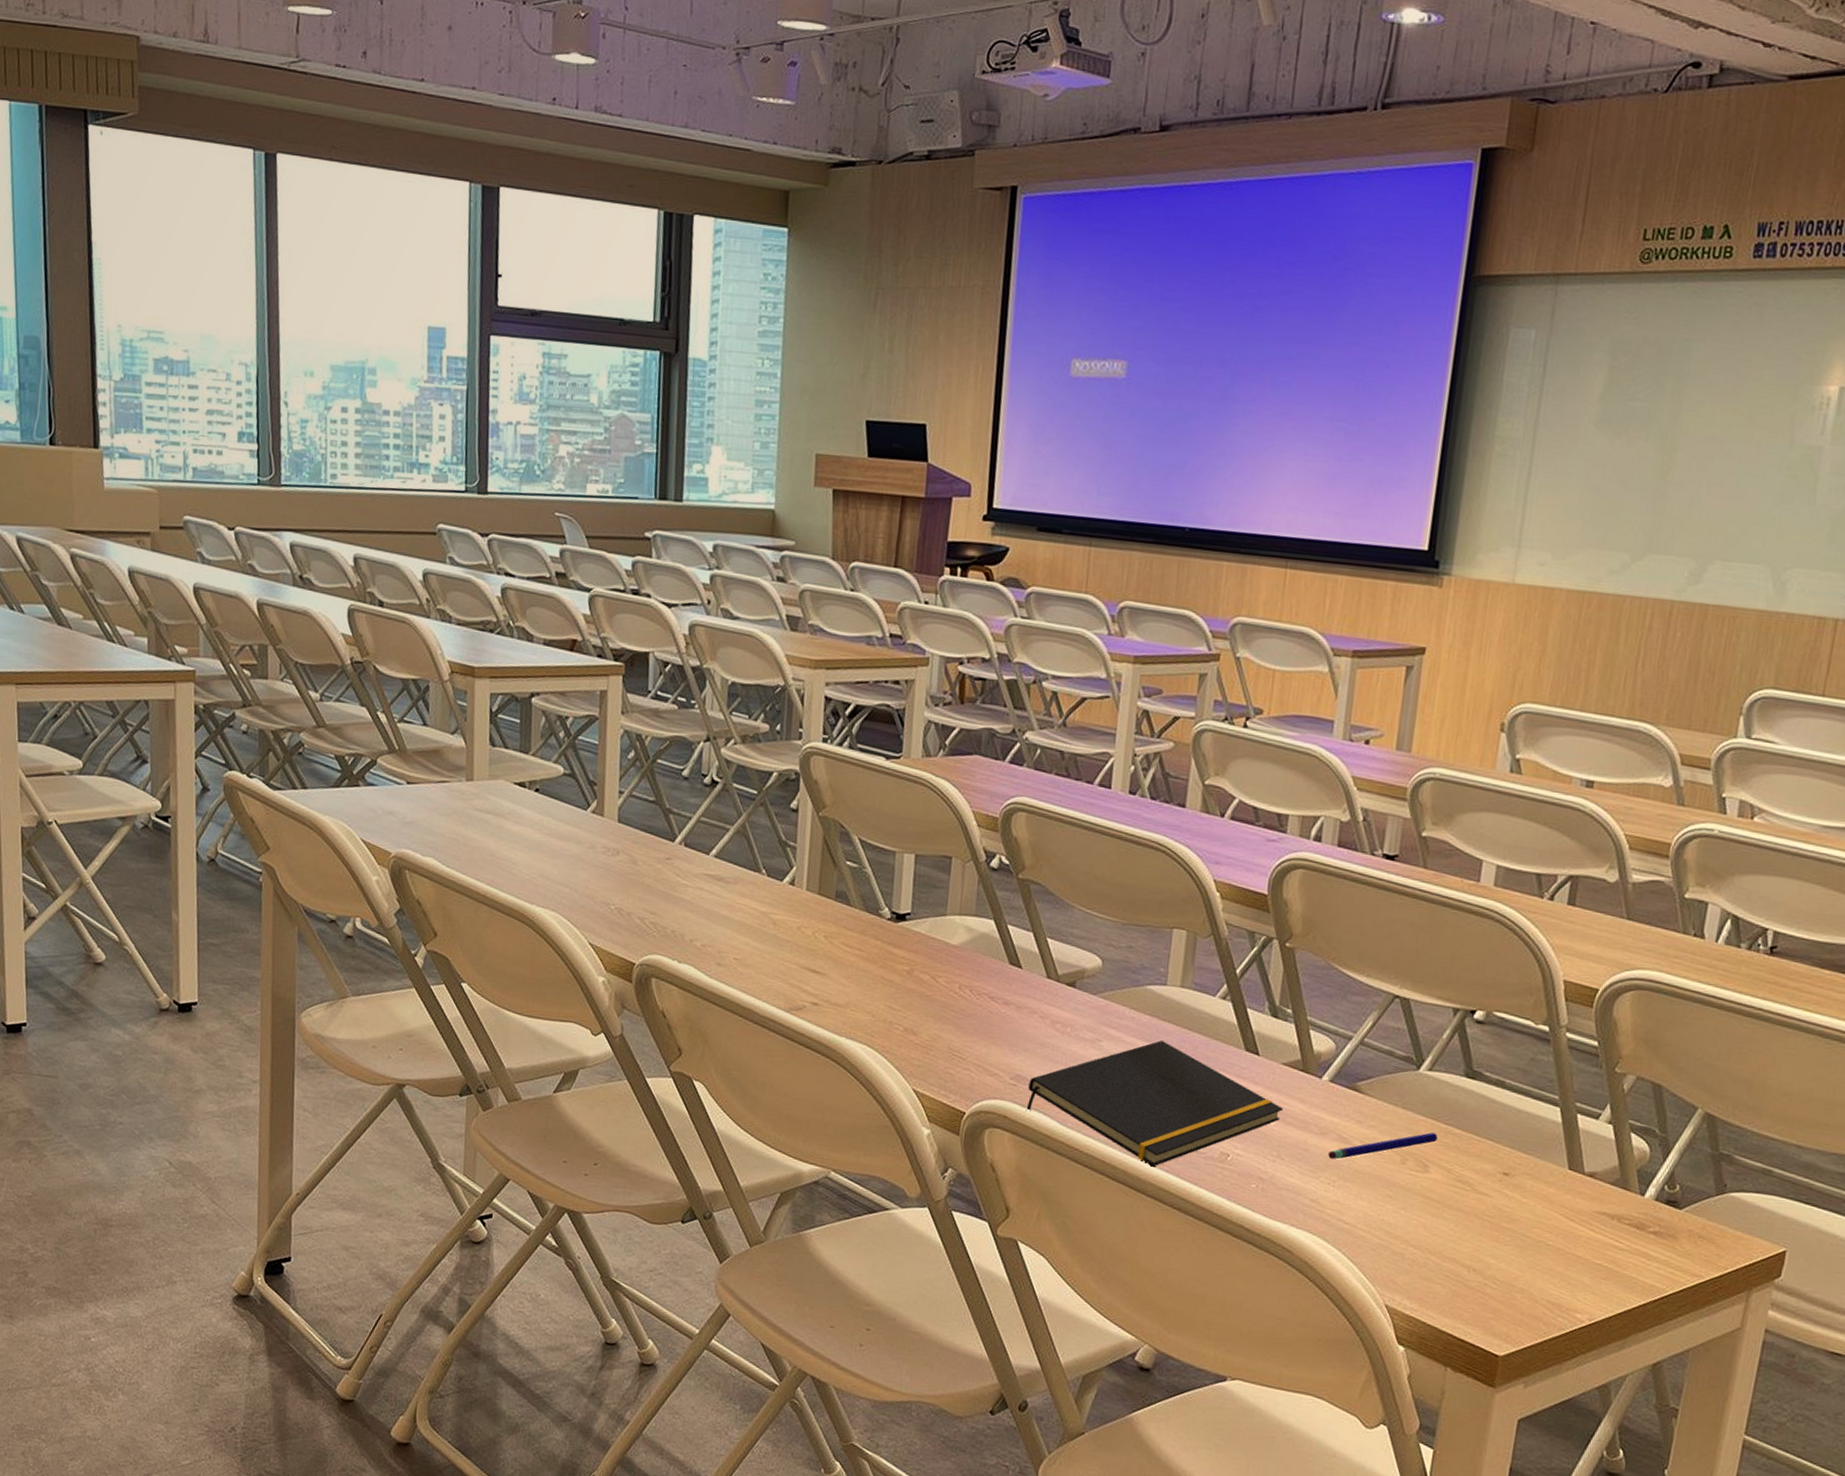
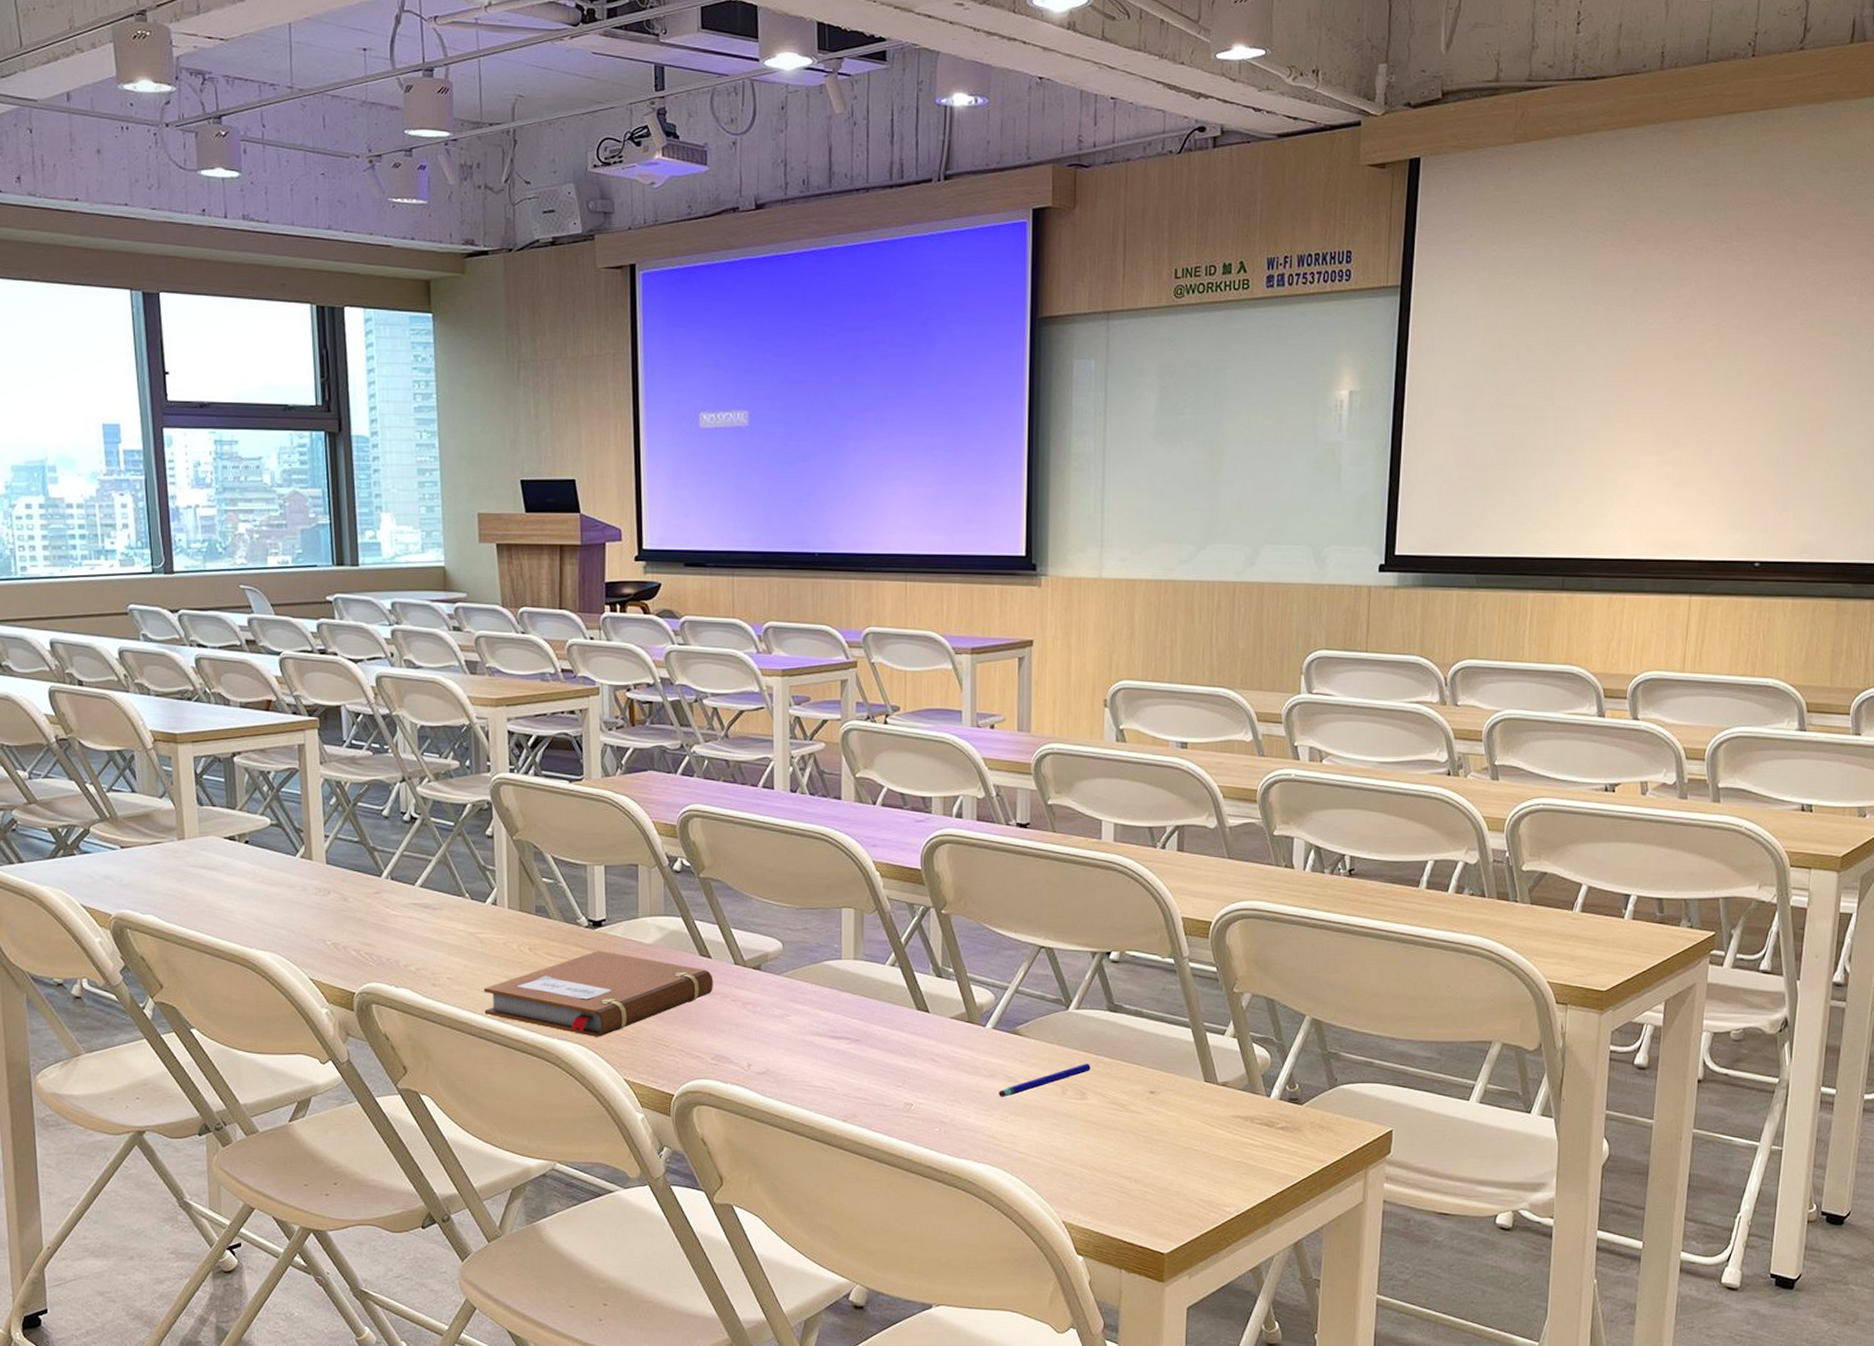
notebook: none [769,946,1022,1041] -> present [484,950,713,1037]
notepad: present [1025,1040,1283,1167] -> none [728,1009,955,1123]

